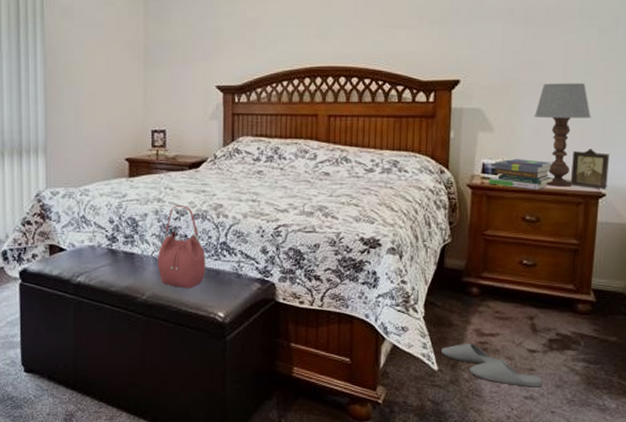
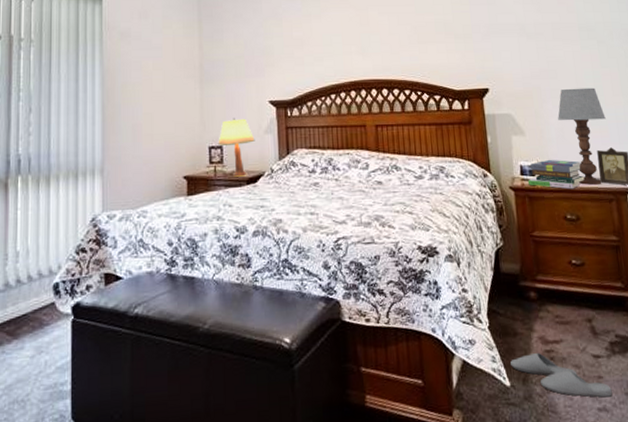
handbag: present [157,206,206,289] -> none [218,222,269,314]
table lamp: none [161,102,199,161] -> present [218,117,255,177]

